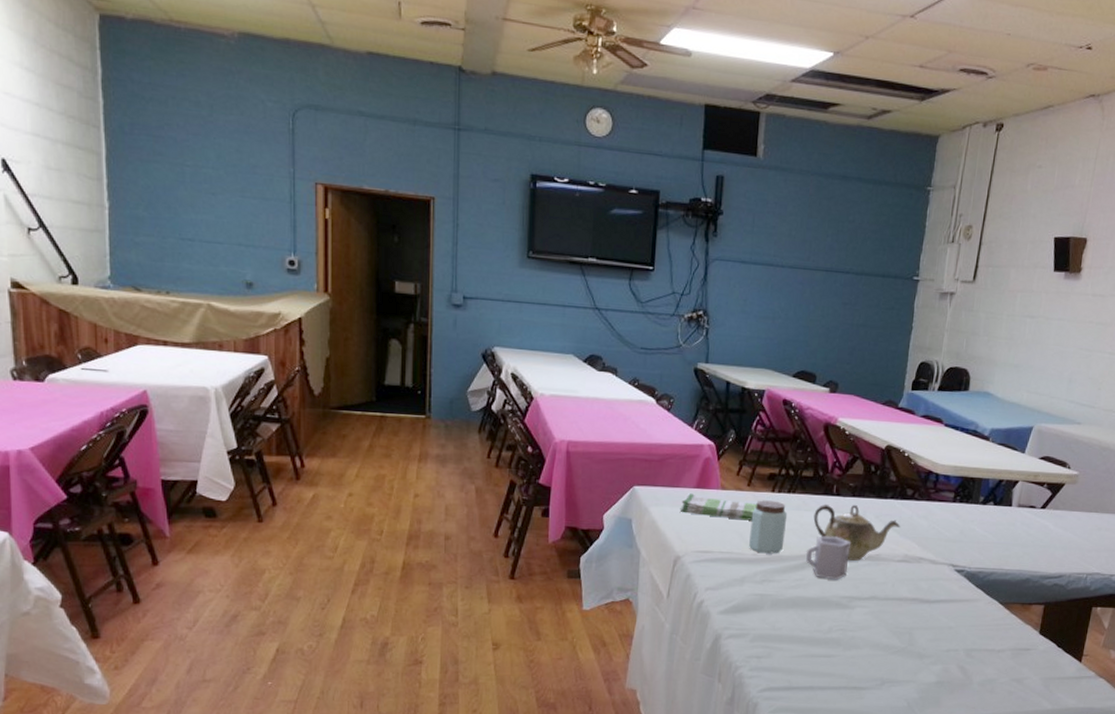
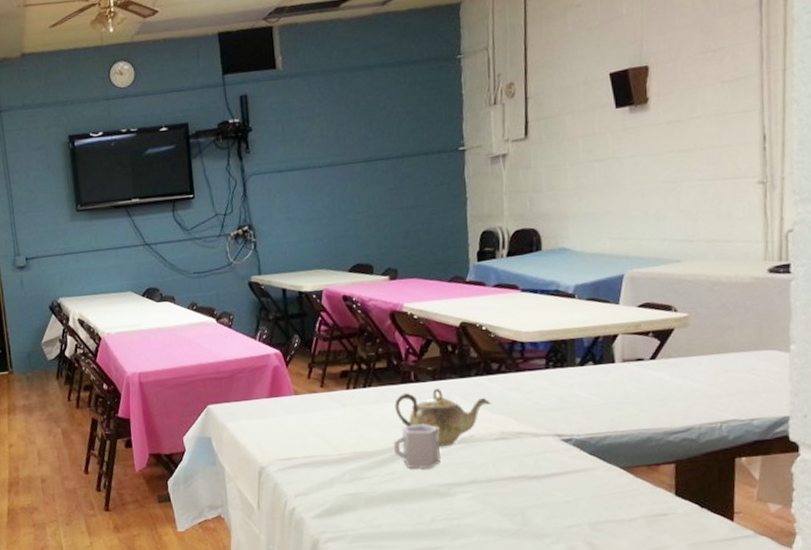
dish towel: present [679,493,757,521] -> none [256,403,334,424]
peanut butter: present [749,500,788,554] -> none [329,397,369,453]

